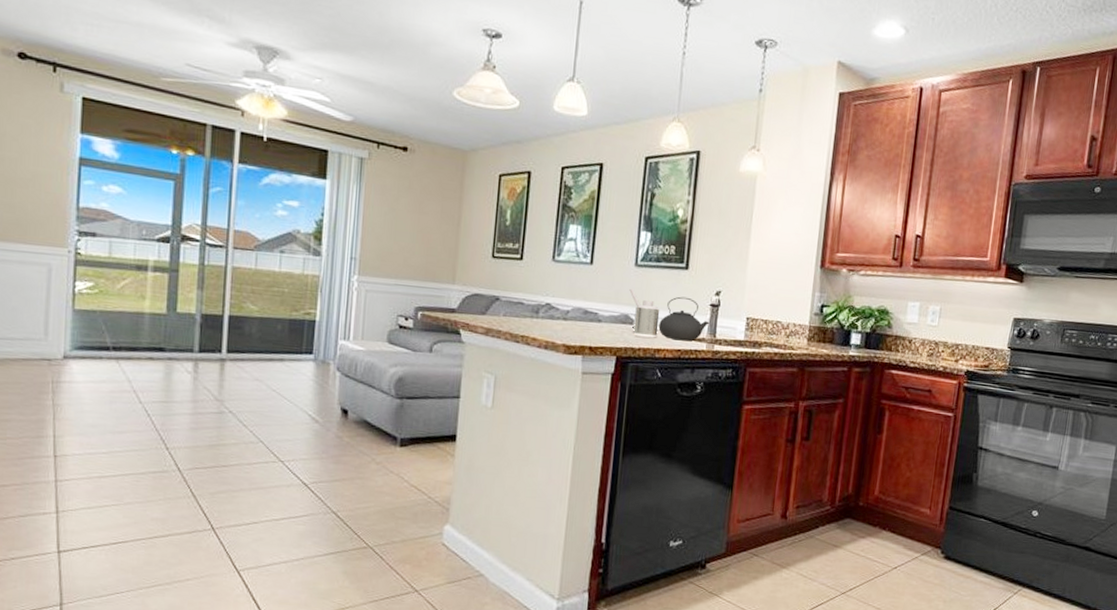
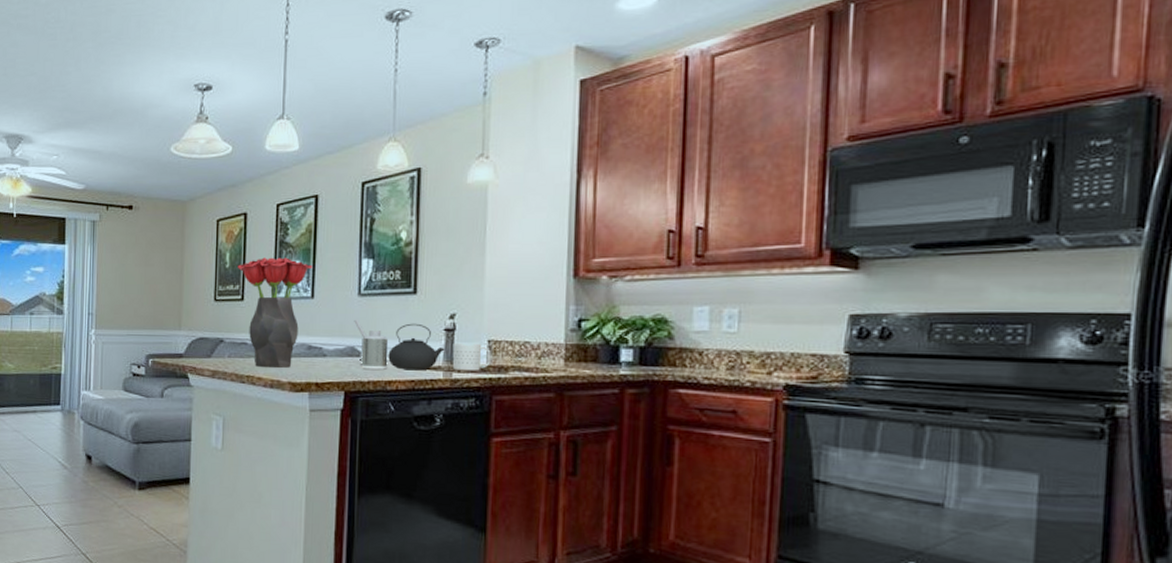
bouquet: none [518,219,594,331] -> present [238,257,313,369]
mug: none [714,317,749,345] -> present [452,342,491,371]

